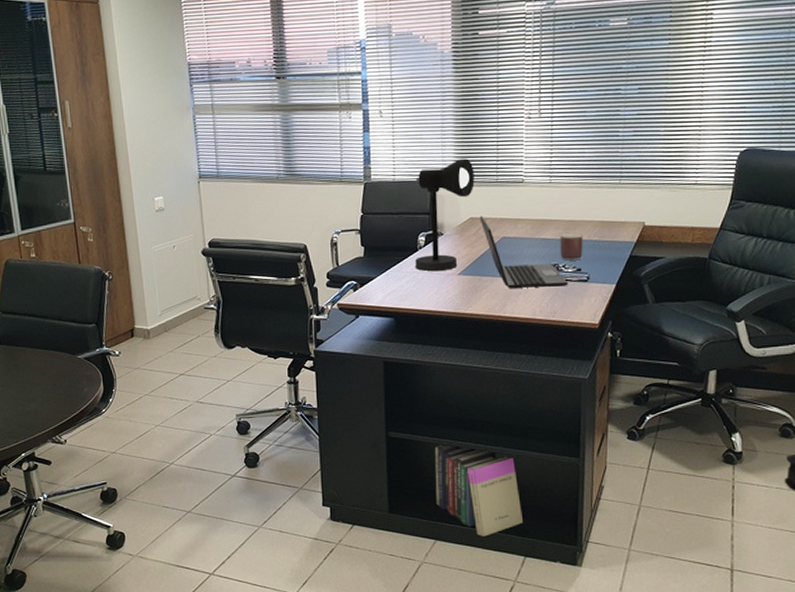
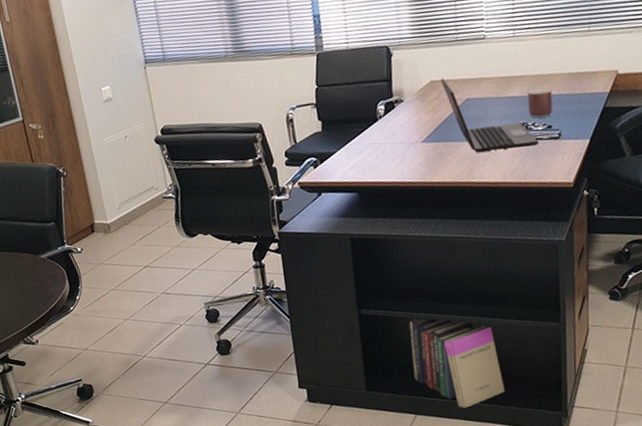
desk lamp: present [415,158,475,272] -> none [370,18,433,142]

